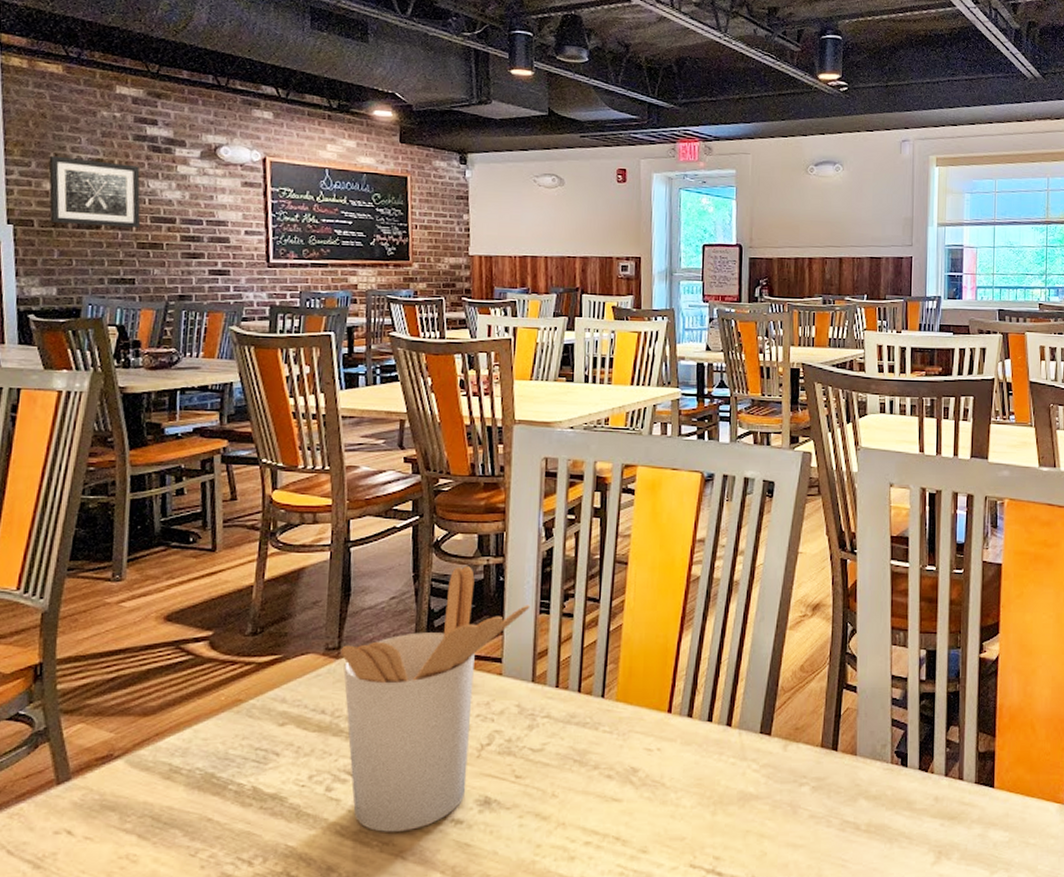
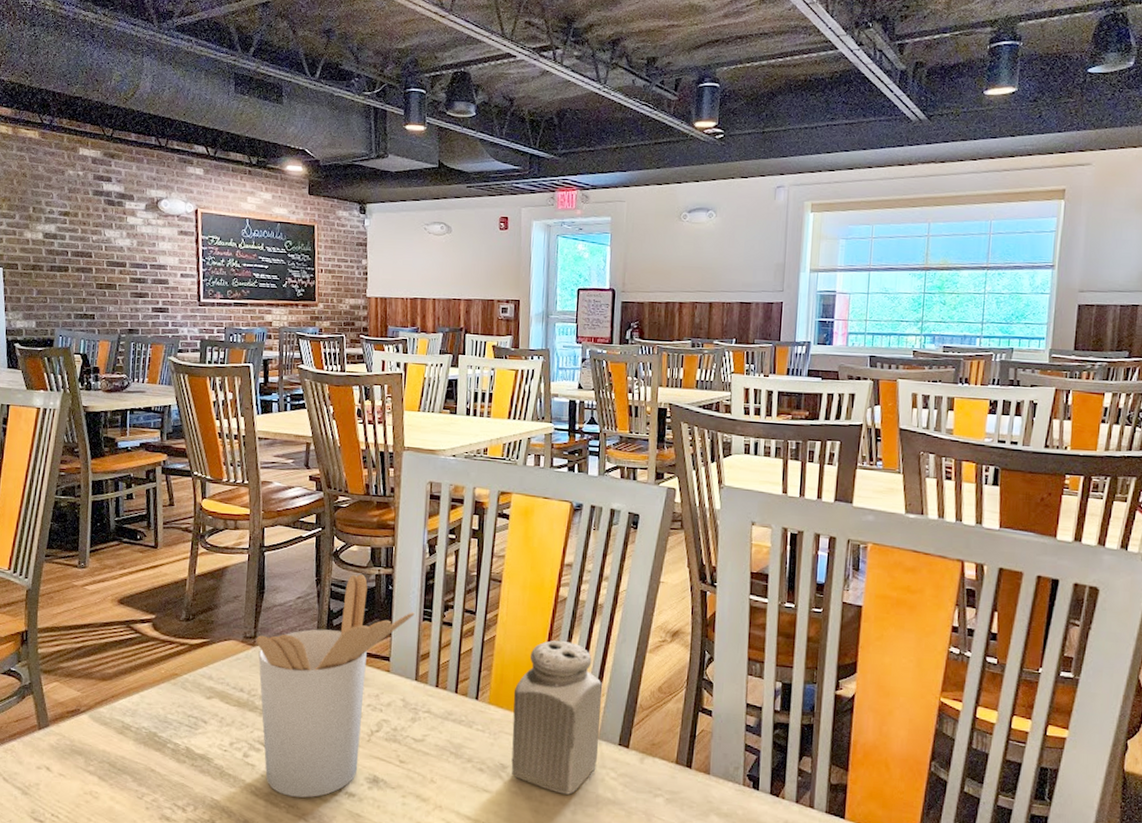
wall art: present [48,155,141,228] -> none [28,209,99,271]
salt shaker: none [643,623,741,794] -> present [511,640,603,795]

